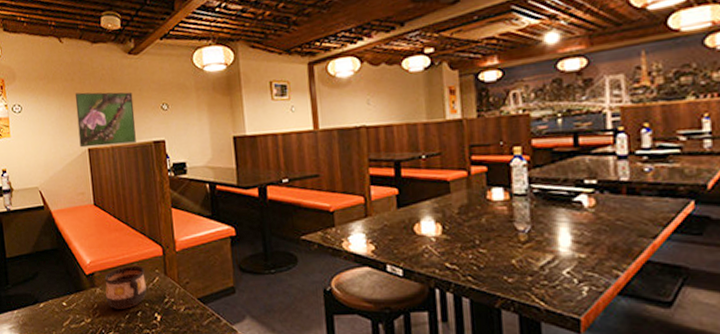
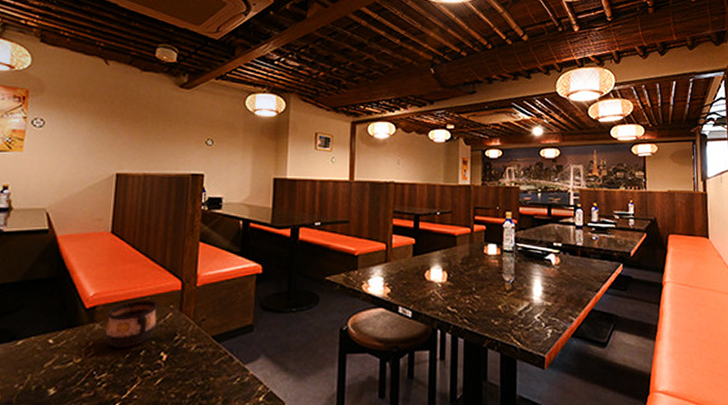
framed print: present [75,92,136,148] -> none [107,116,177,173]

